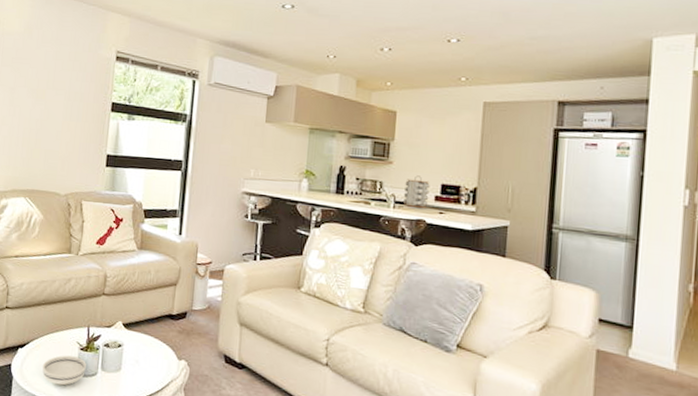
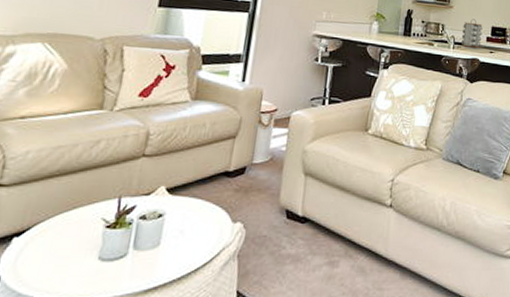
bowl: present [42,355,86,386] -> none [47,237,113,278]

